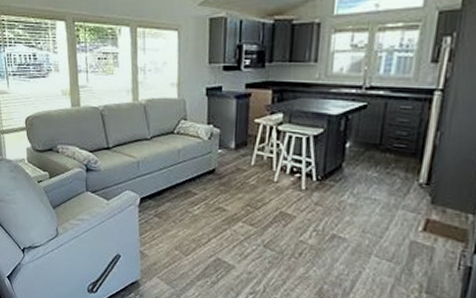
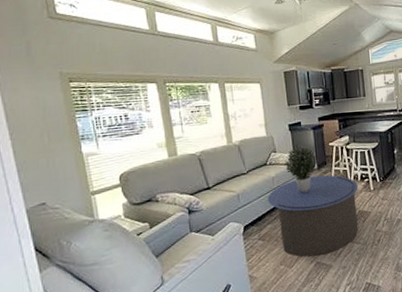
coffee table: none [170,157,285,253] -> present [268,175,359,257]
potted plant: none [195,118,236,176] -> present [285,147,318,194]

